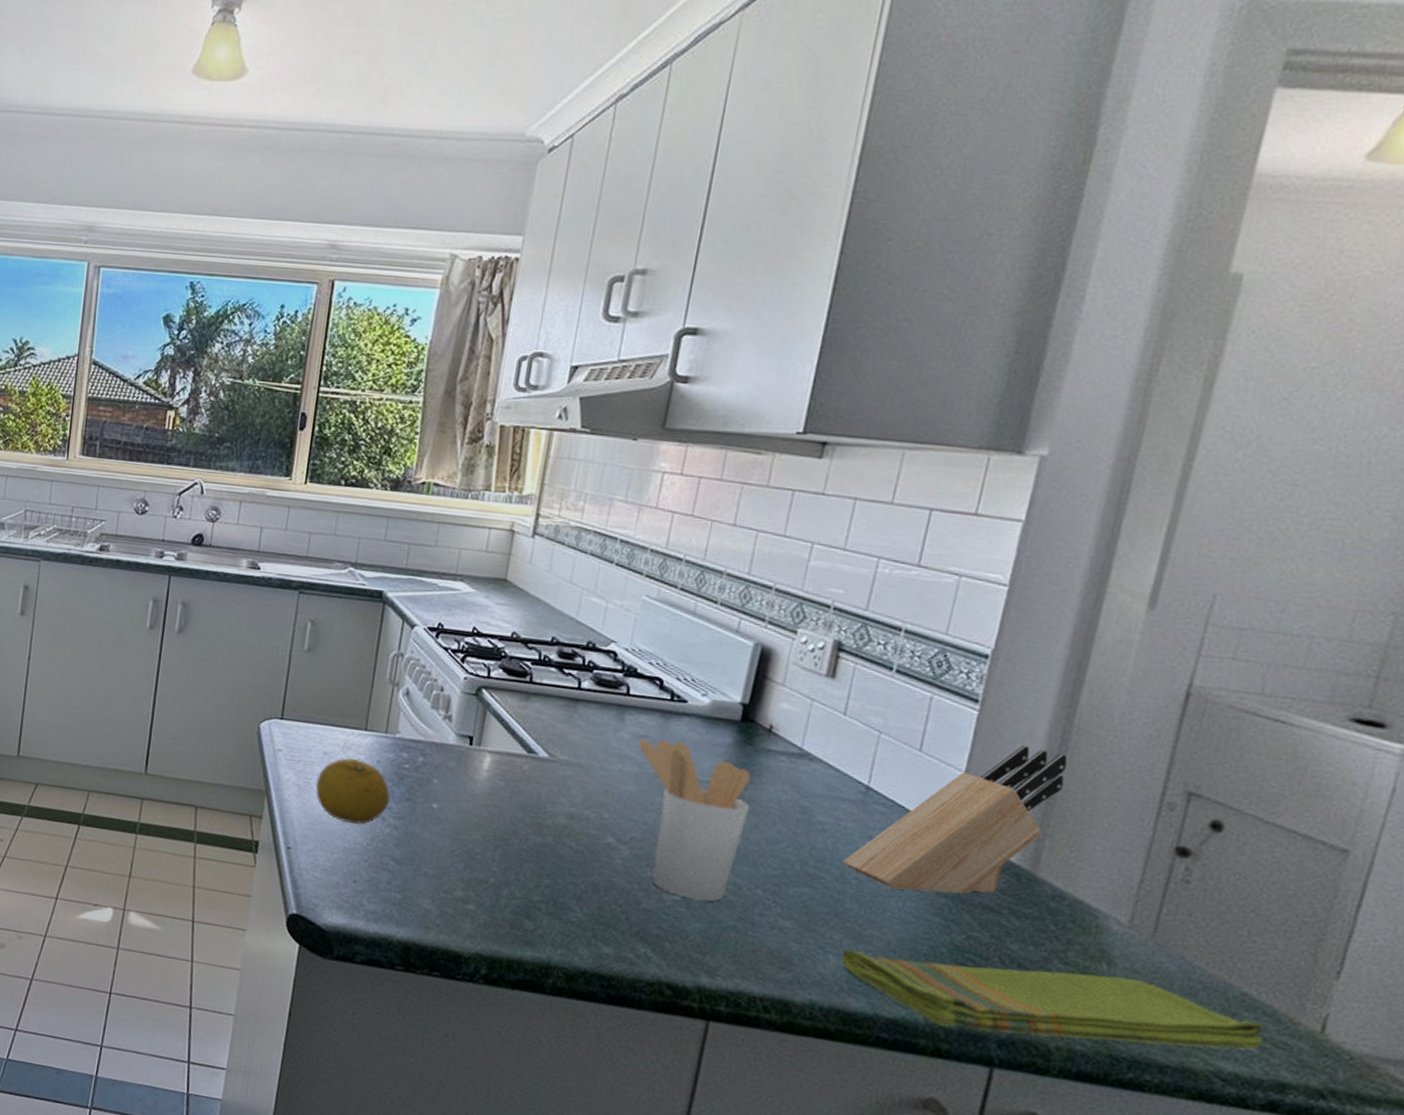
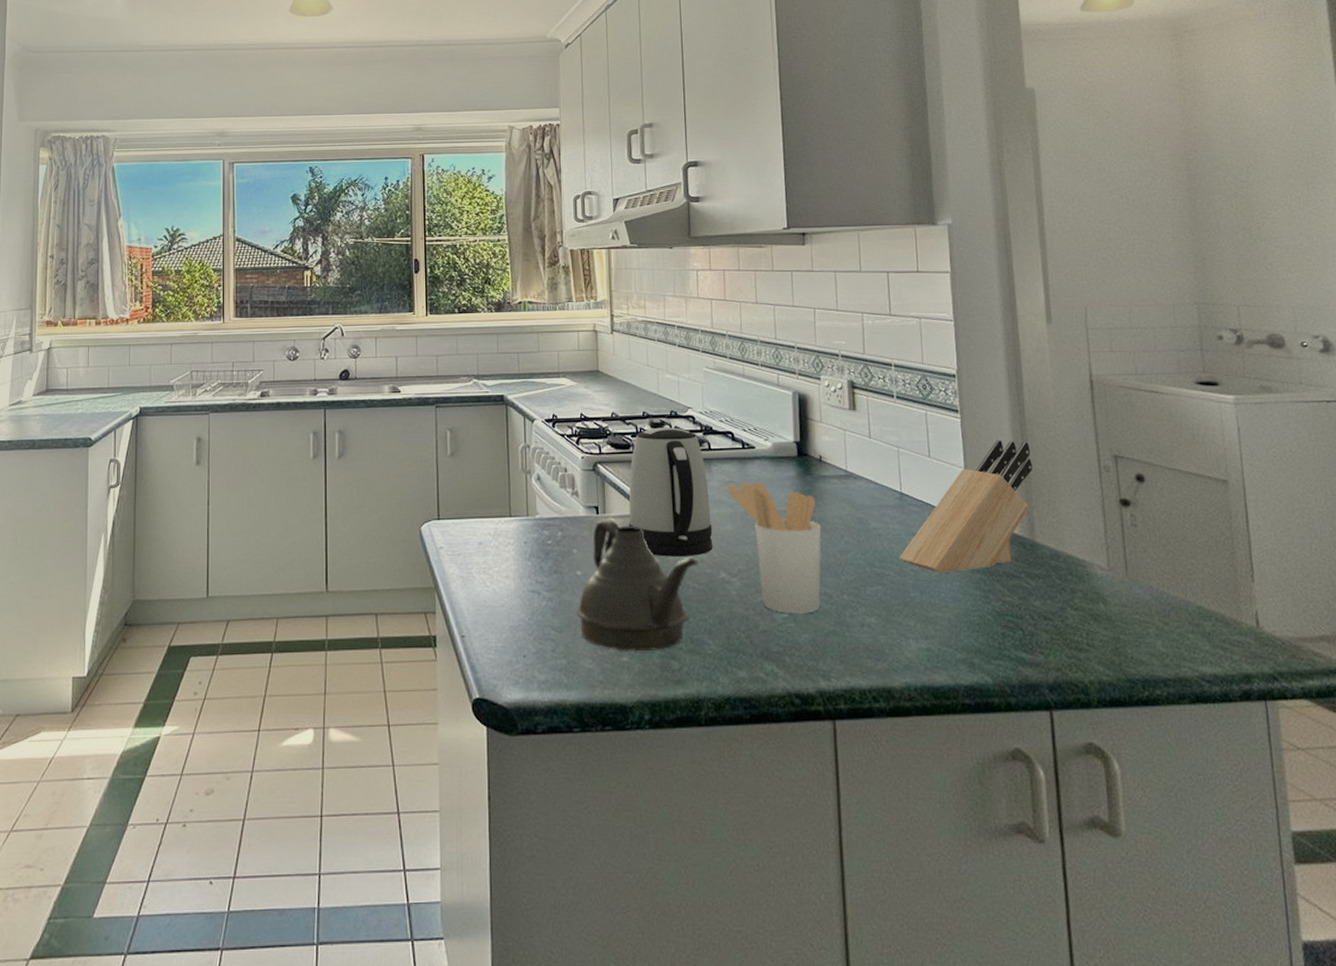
fruit: present [316,757,391,825] -> none [476,543,541,603]
teapot: none [423,752,582,906] -> present [576,520,697,651]
kettle: none [505,658,618,813] -> present [628,427,713,557]
dish towel: present [841,948,1264,1049] -> none [919,611,1224,683]

